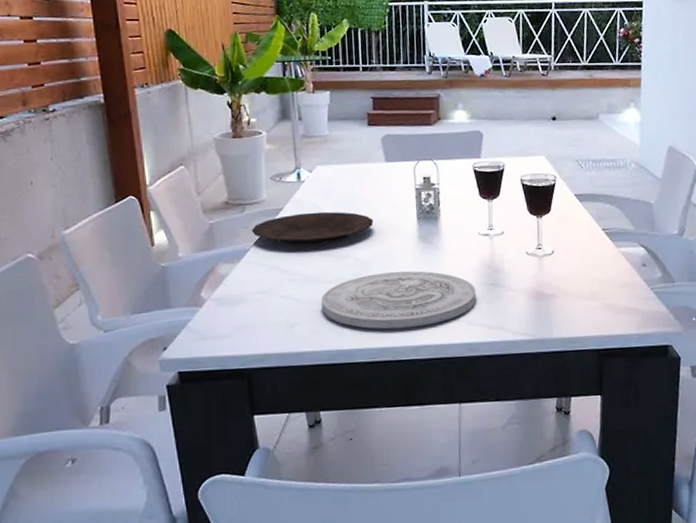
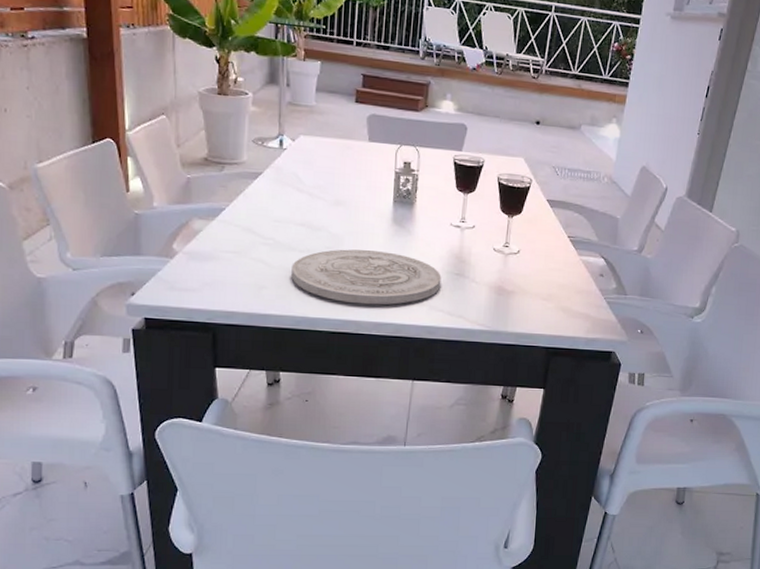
plate: present [252,211,374,245] -> none [229,180,351,214]

